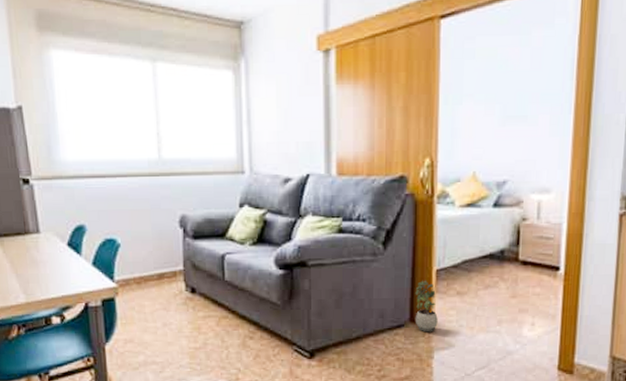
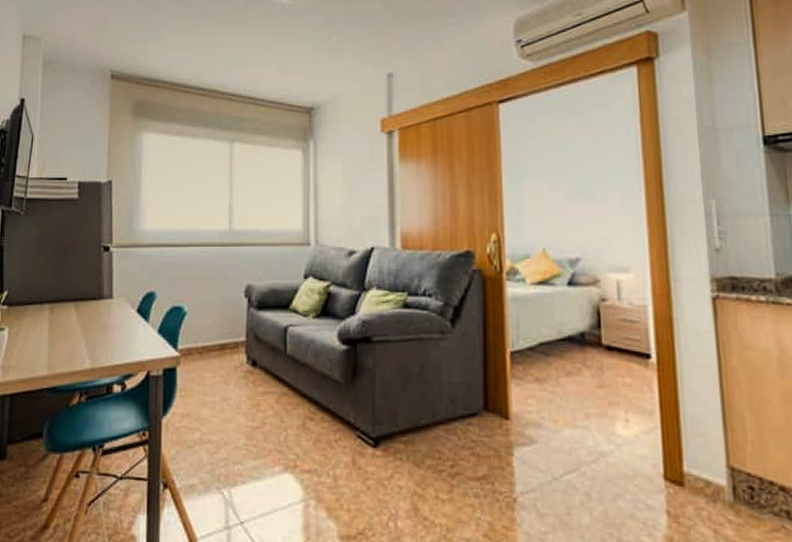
potted plant: present [415,280,438,333] -> none [488,363,516,424]

